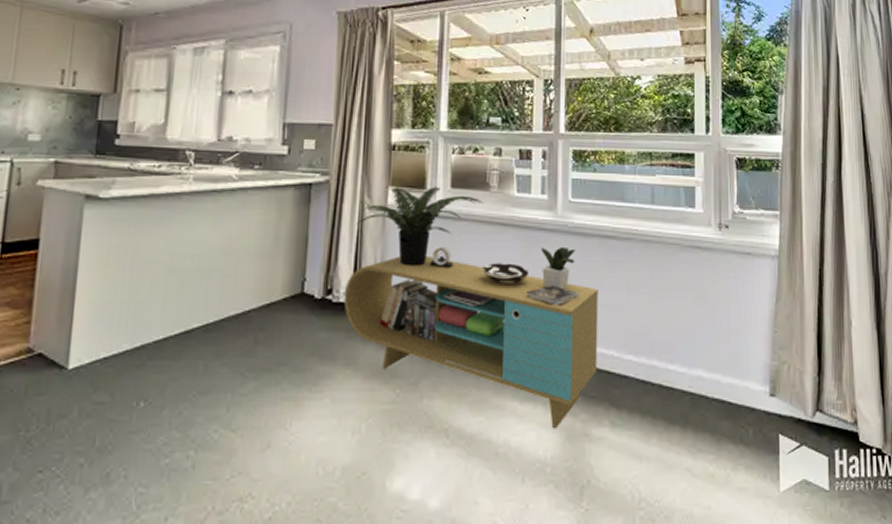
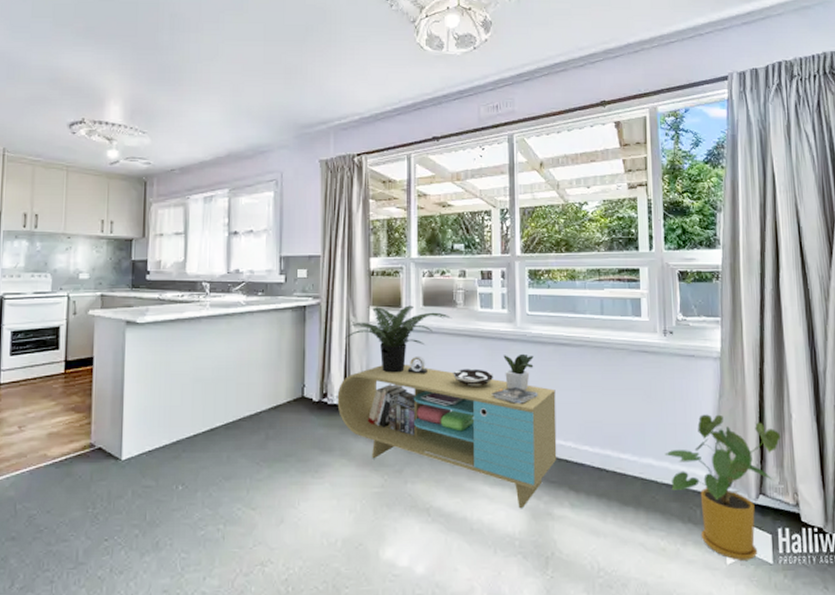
house plant: none [716,320,840,487] -> present [664,414,781,560]

